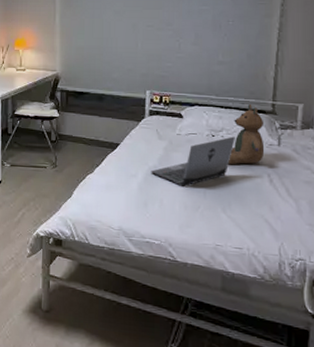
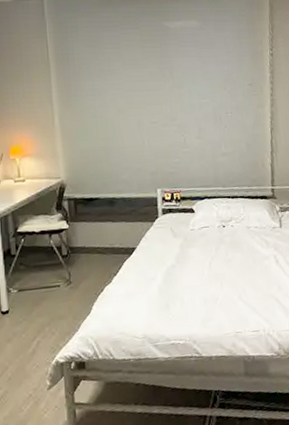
laptop computer: present [151,136,235,187] -> none [169,224,244,281]
teddy bear: present [227,103,265,164] -> none [239,191,270,252]

